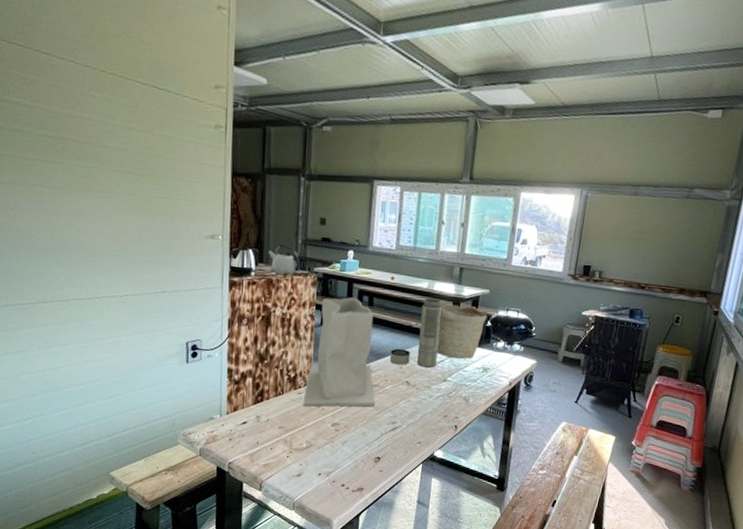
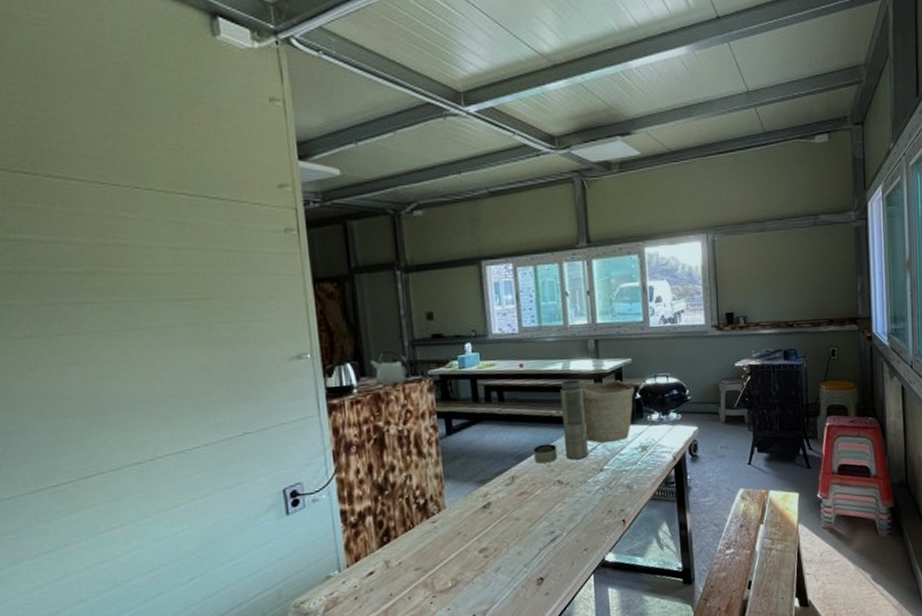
paper bag: present [303,297,376,407] -> none [439,396,527,536]

